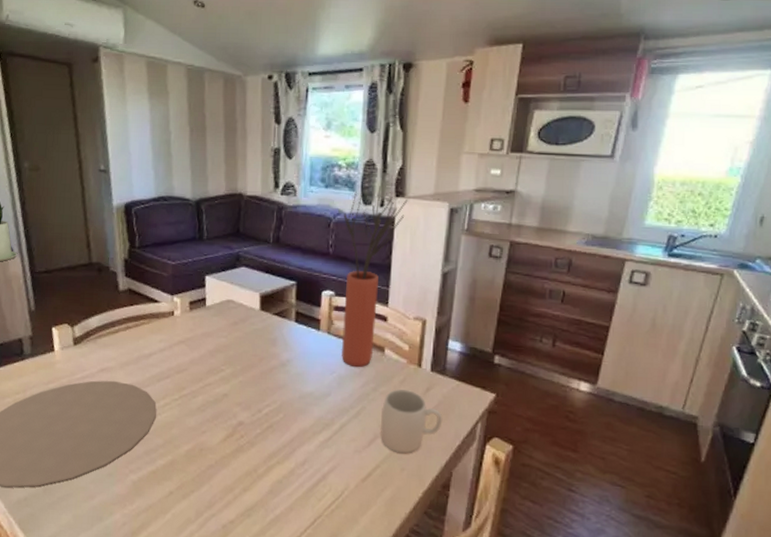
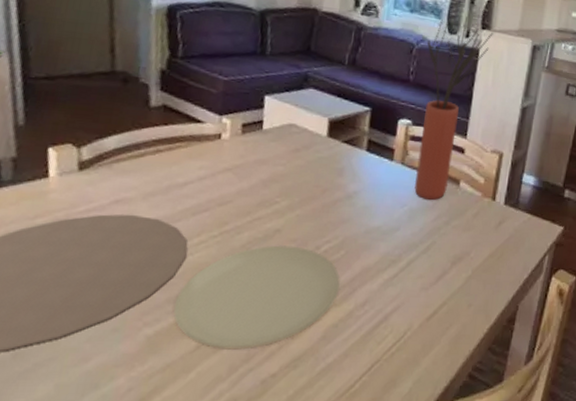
plate: none [150,408,281,498] -> present [173,245,340,350]
mug: present [380,389,443,453] -> none [449,223,513,289]

